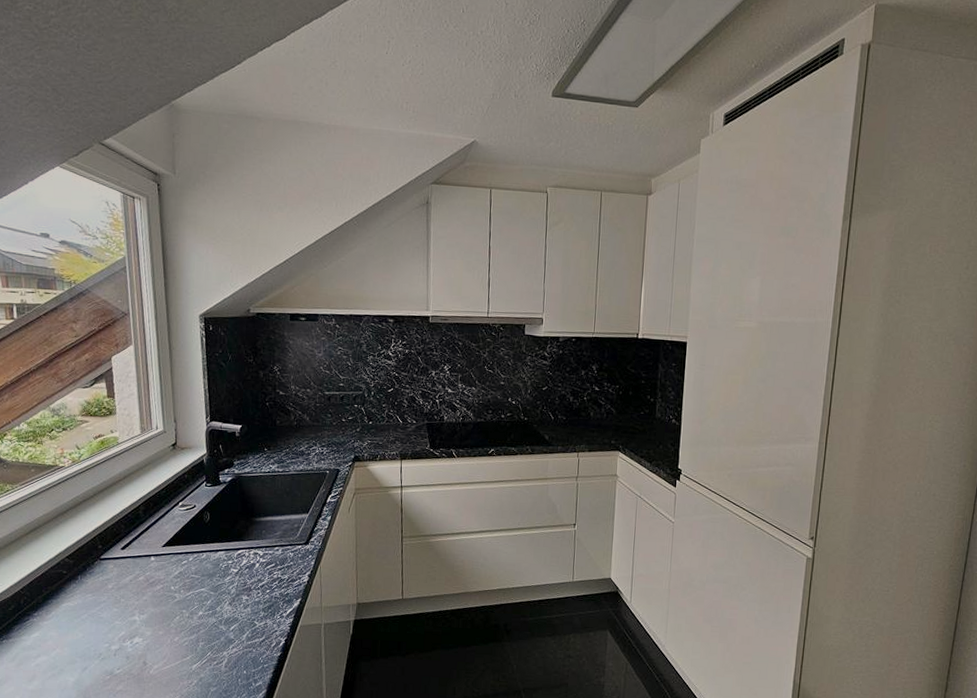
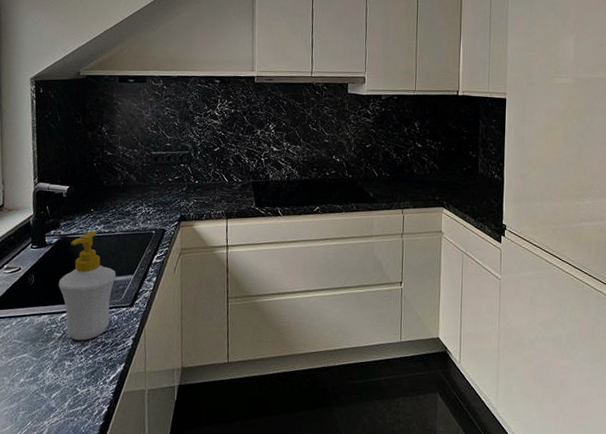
soap bottle: none [233,470,291,576] -> present [58,231,116,341]

